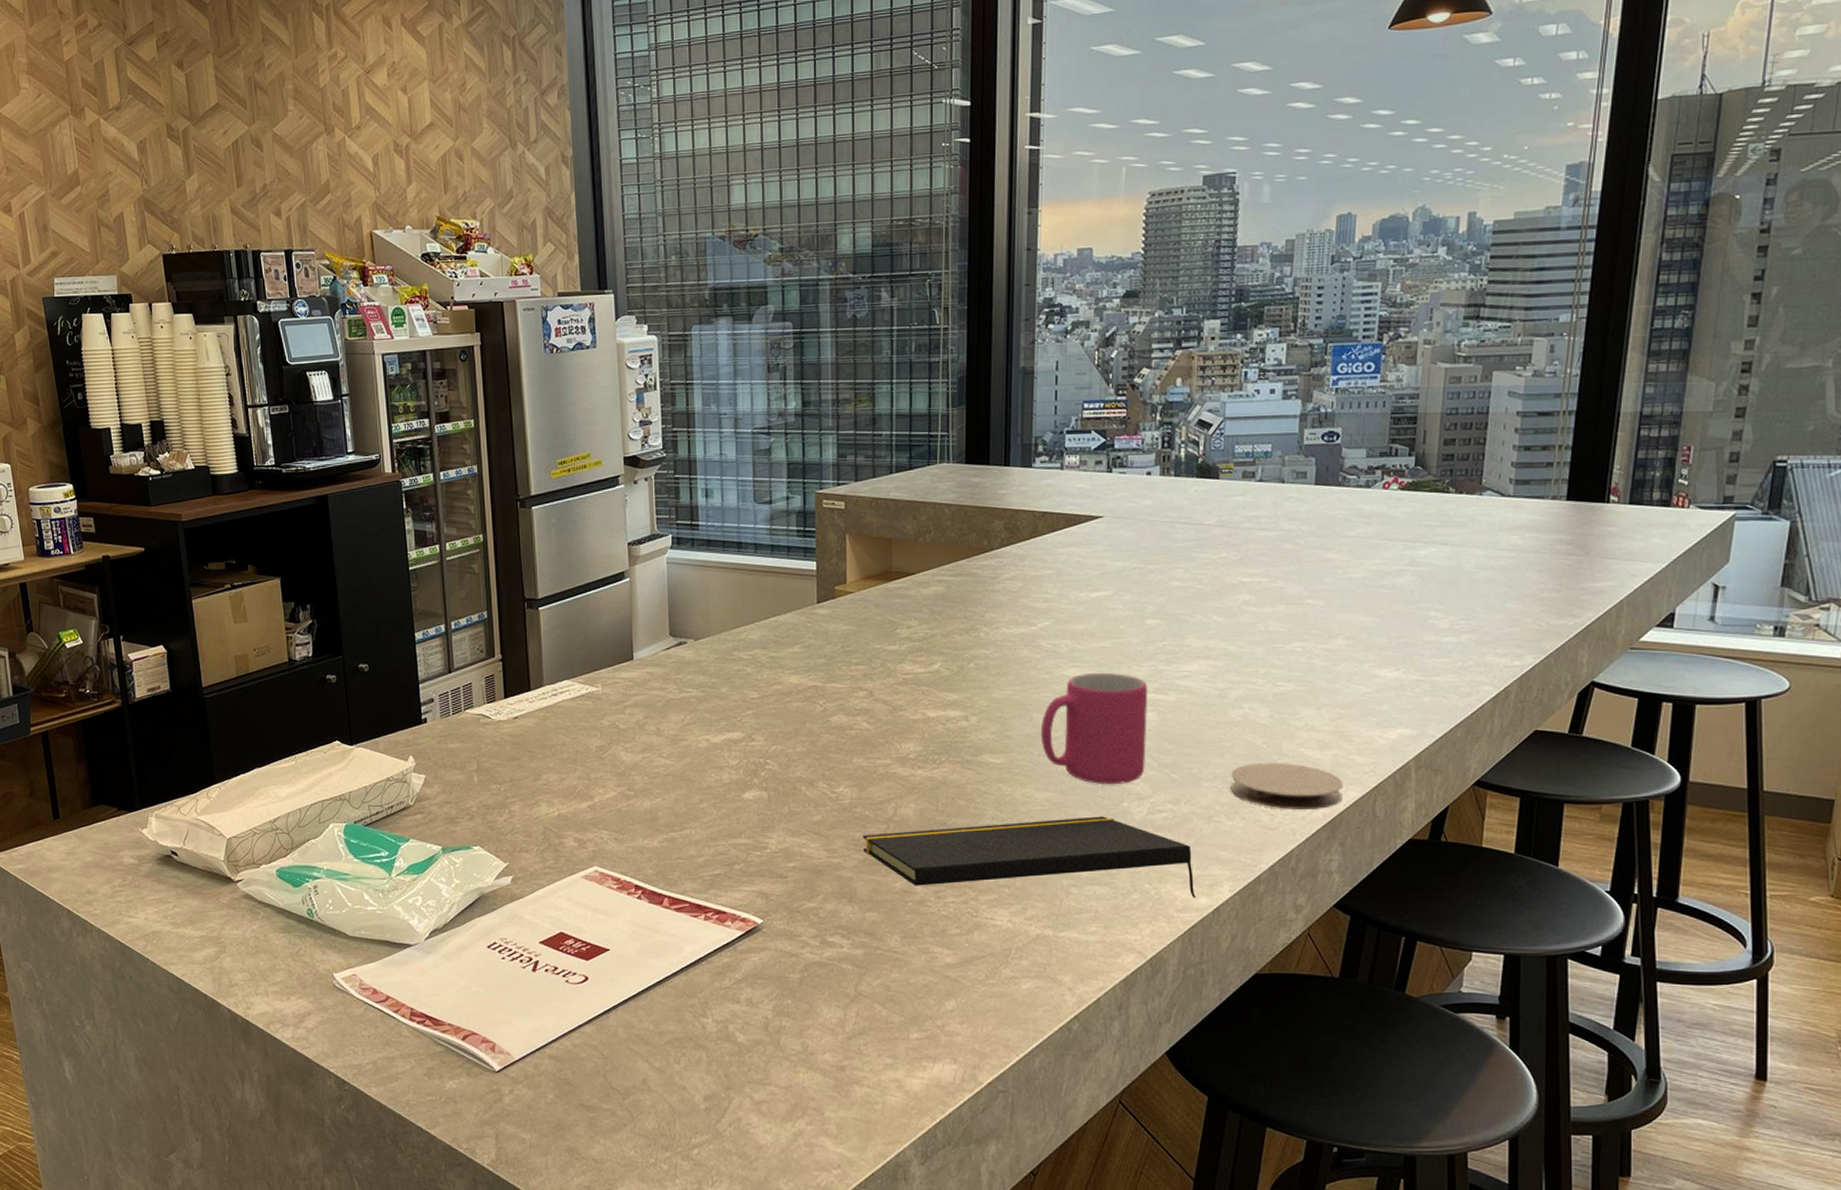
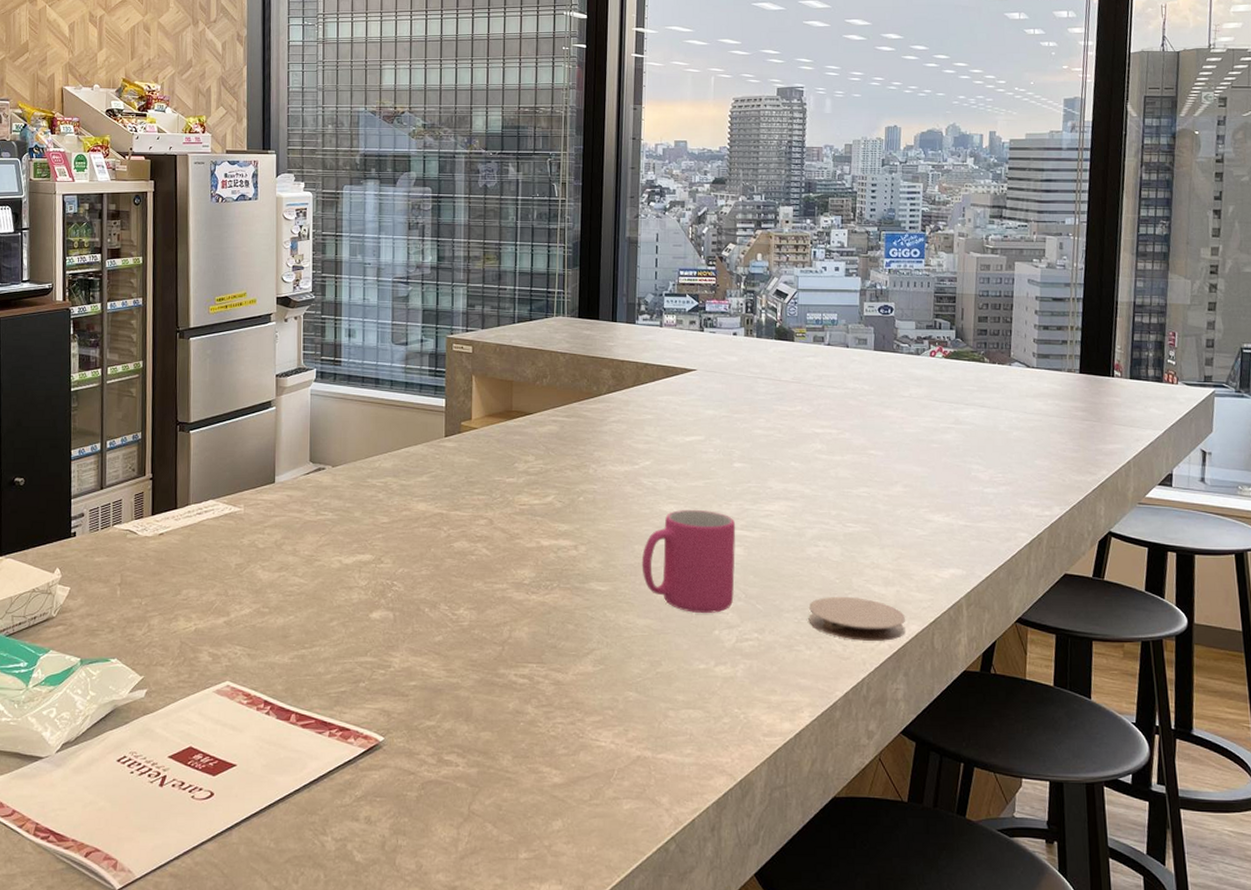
notepad: present [862,816,1197,898] -> none [479,643,781,723]

